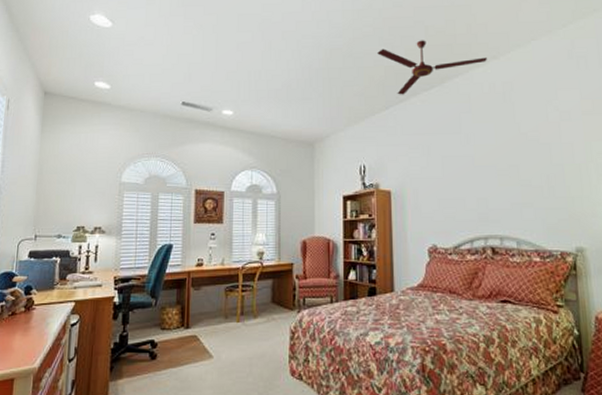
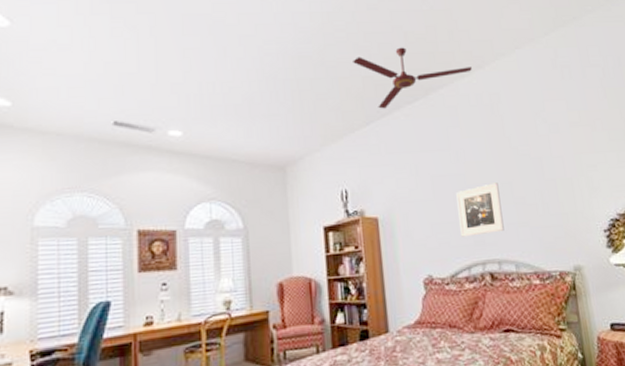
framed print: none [464,165,508,213] -> present [456,182,504,237]

